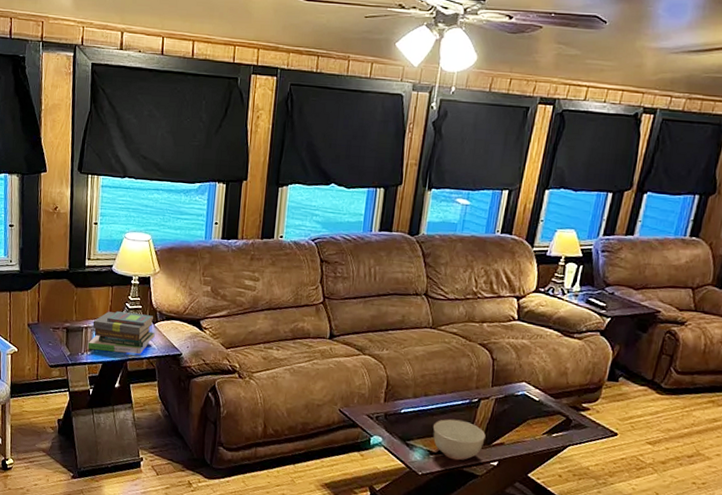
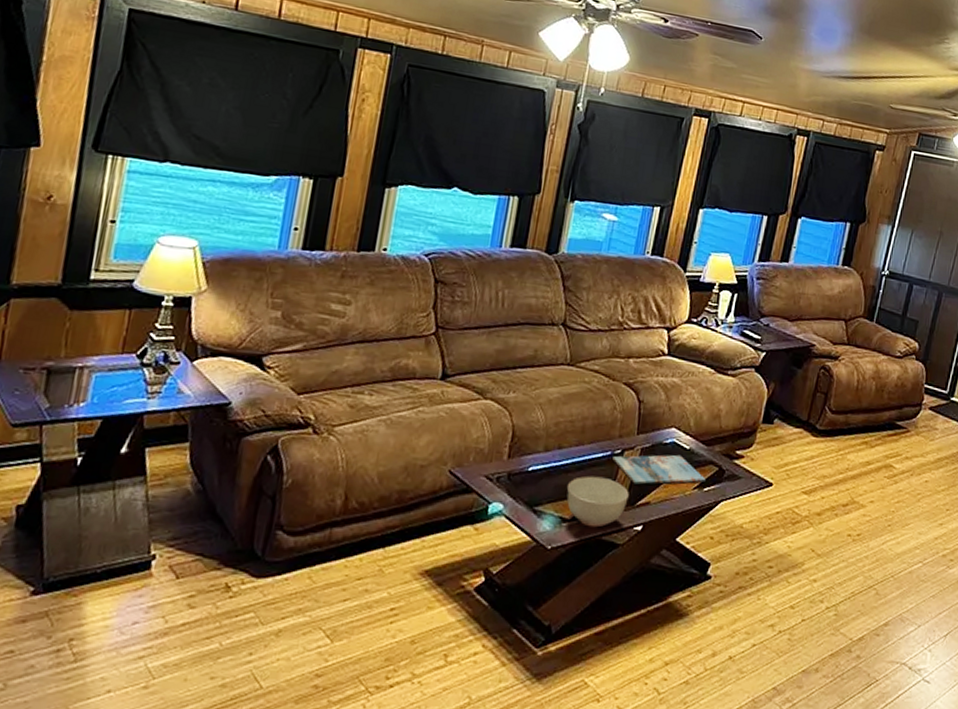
books: present [87,311,155,355] -> none [80,344,192,406]
magazine: none [471,403,554,430] -> present [612,454,706,485]

